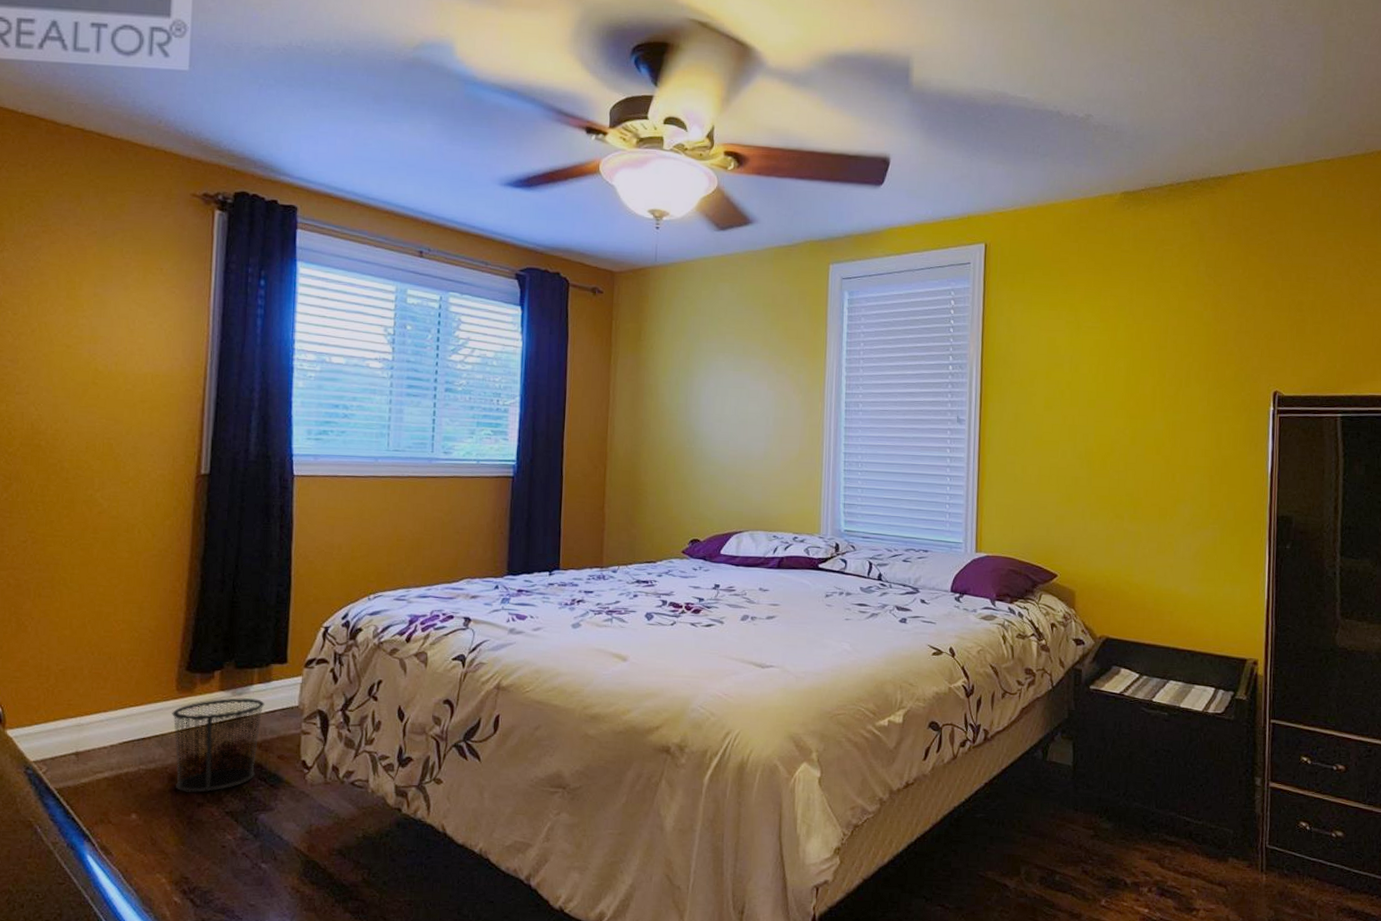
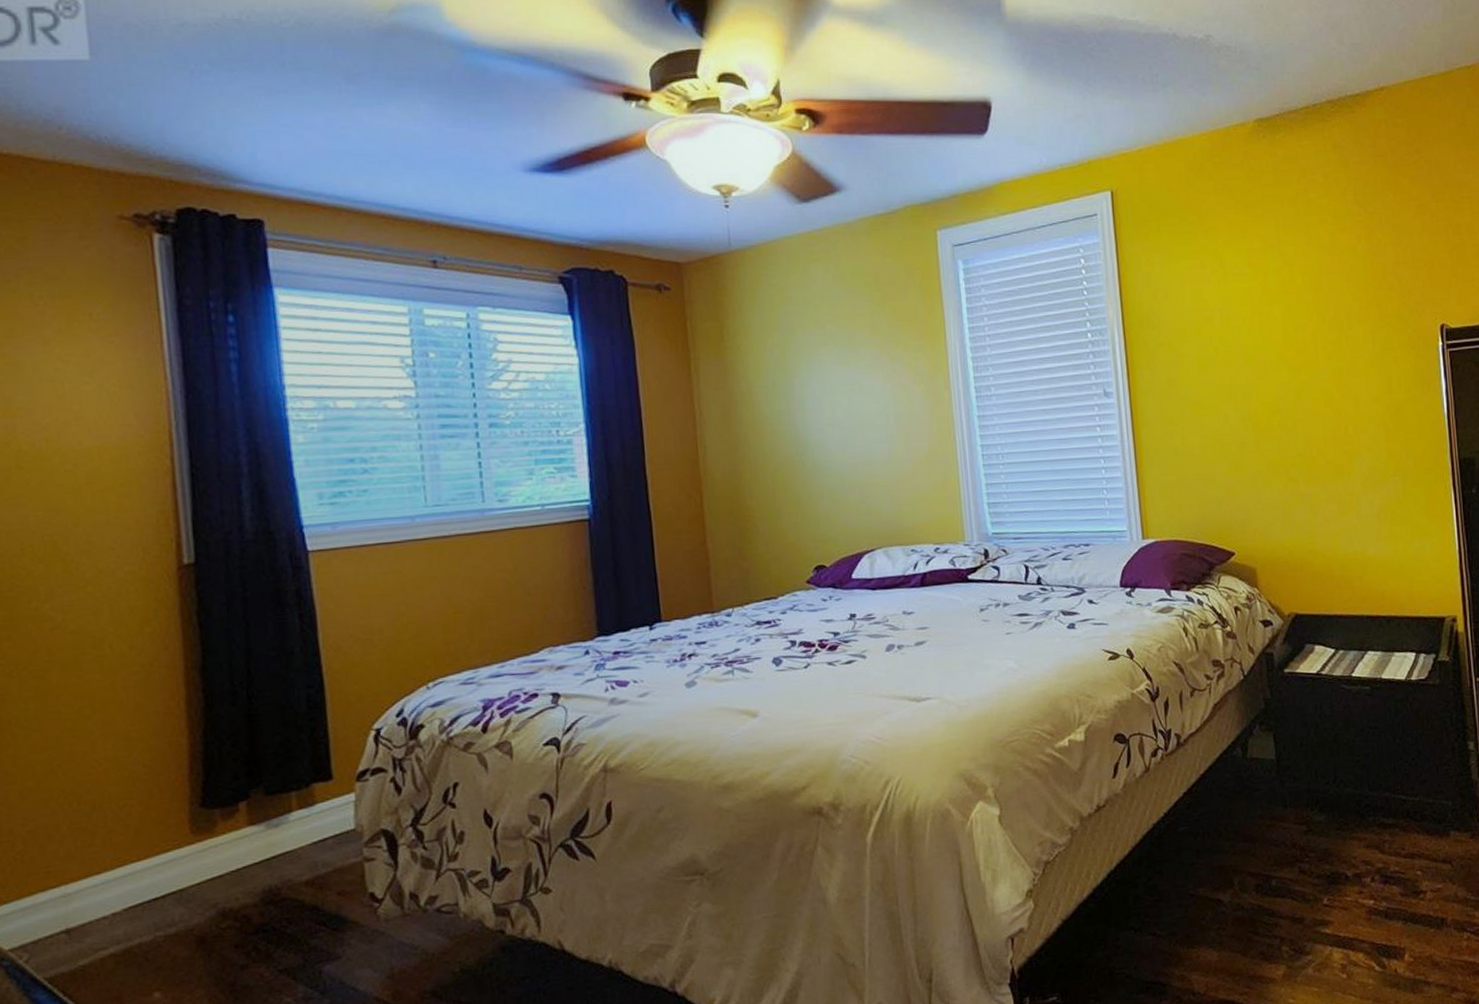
waste bin: present [172,697,265,793] -> none [189,827,311,955]

